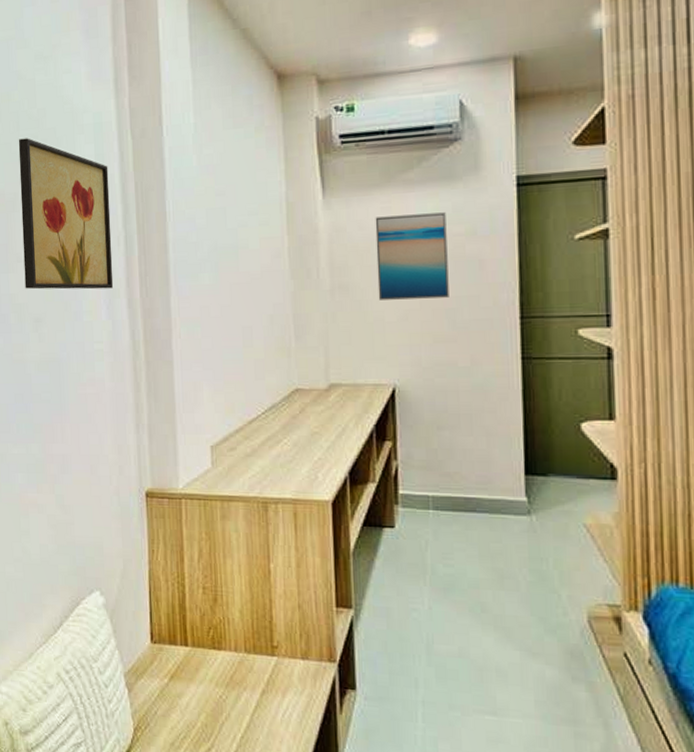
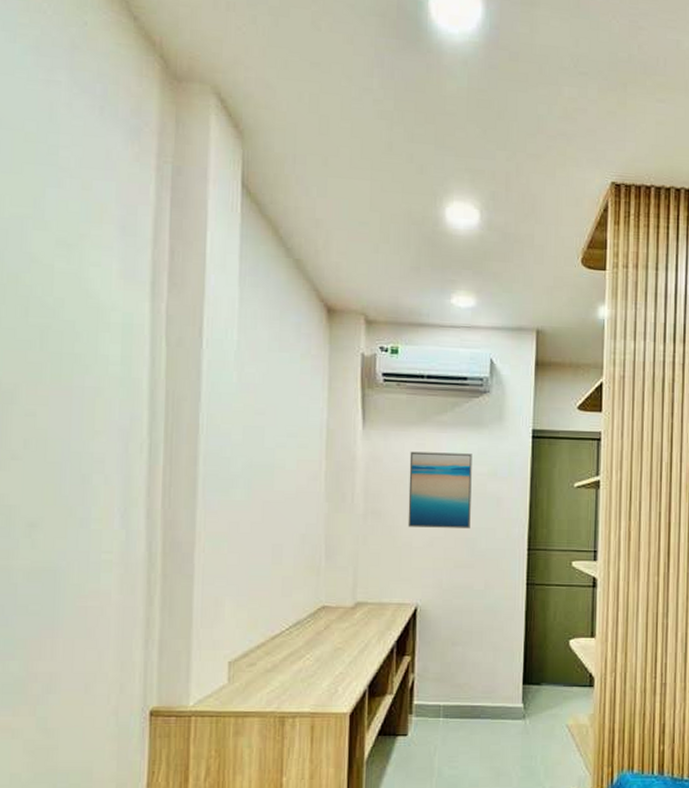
wall art: present [18,138,114,290] -> none [18,326,136,497]

